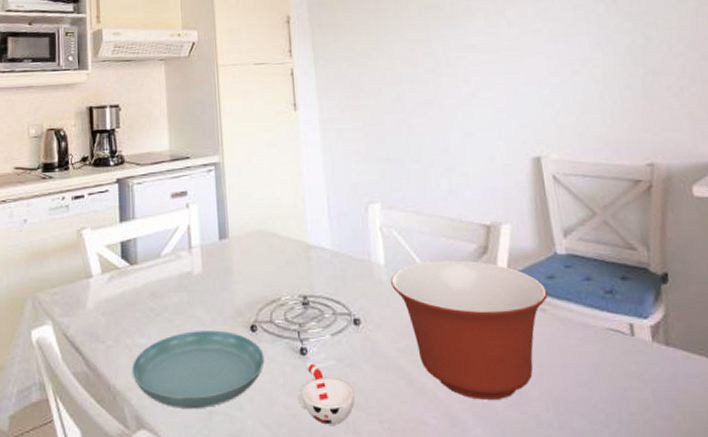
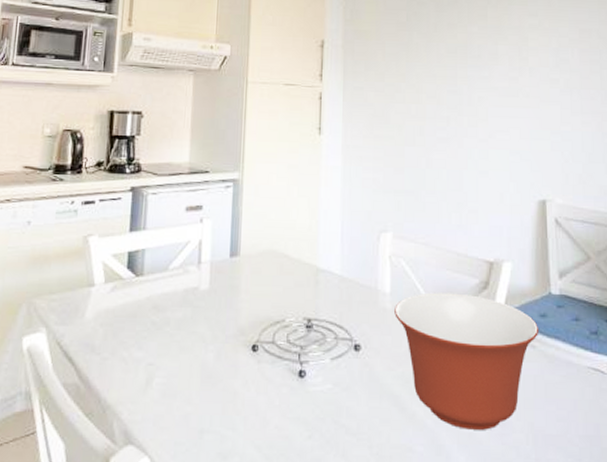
saucer: present [131,330,265,410] -> none [125,347,263,427]
cup: present [298,361,356,425] -> none [292,384,348,448]

